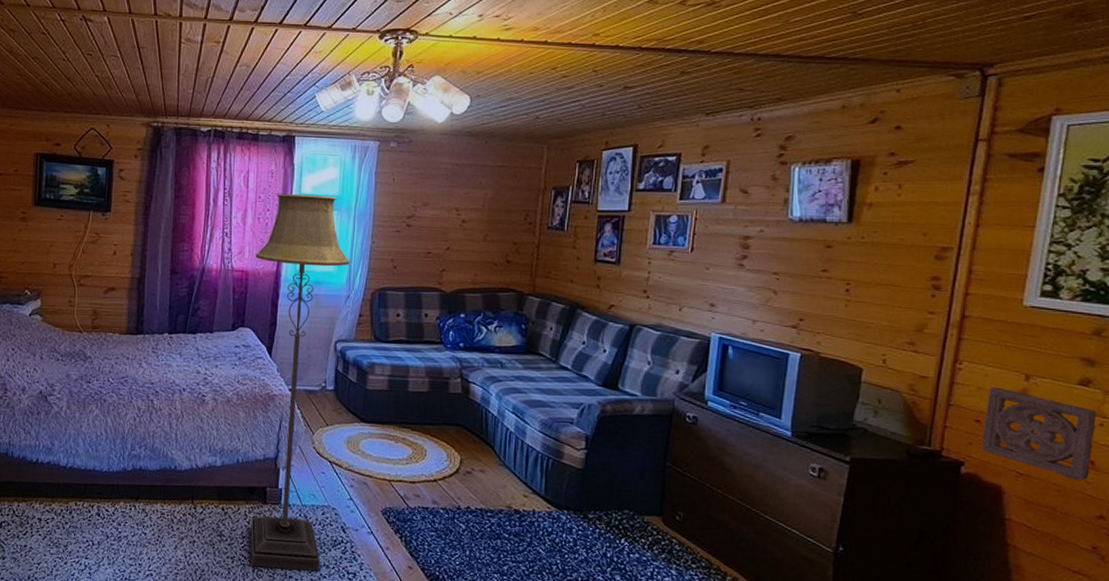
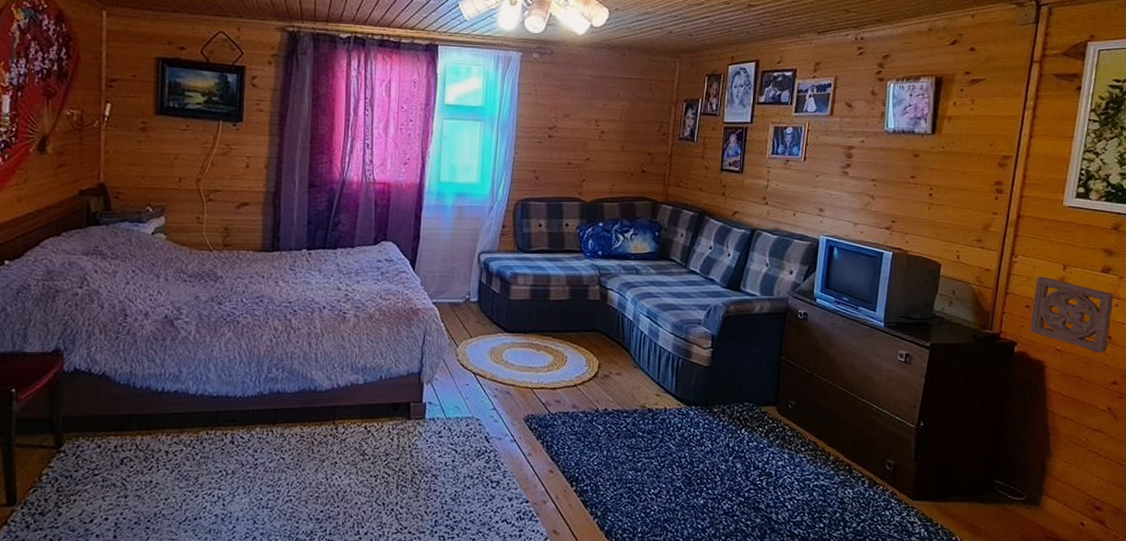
floor lamp: present [250,193,350,571] -> none [394,103,493,483]

